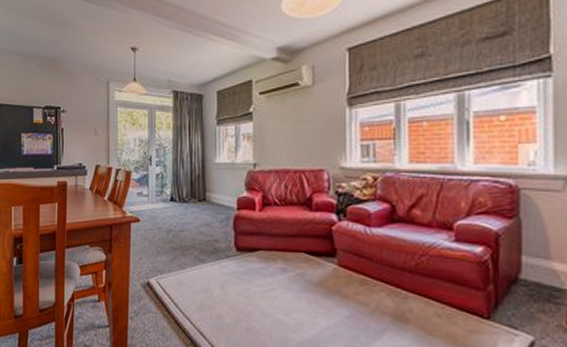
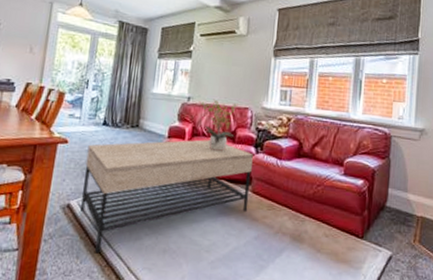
coffee table: none [159,209,335,332] -> present [80,139,253,254]
potted plant: none [266,163,311,221] -> present [198,99,238,151]

